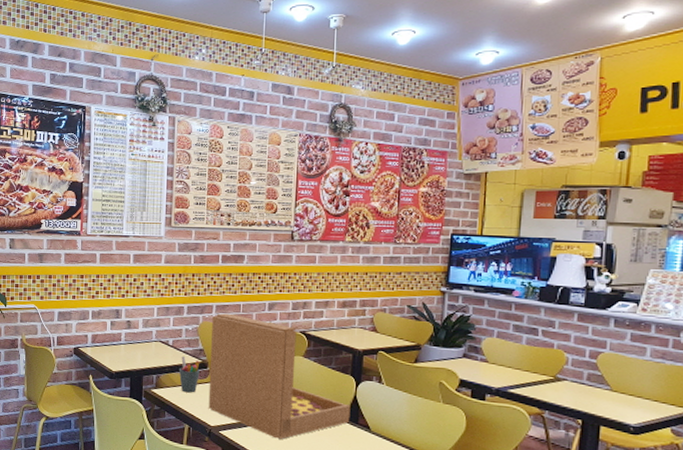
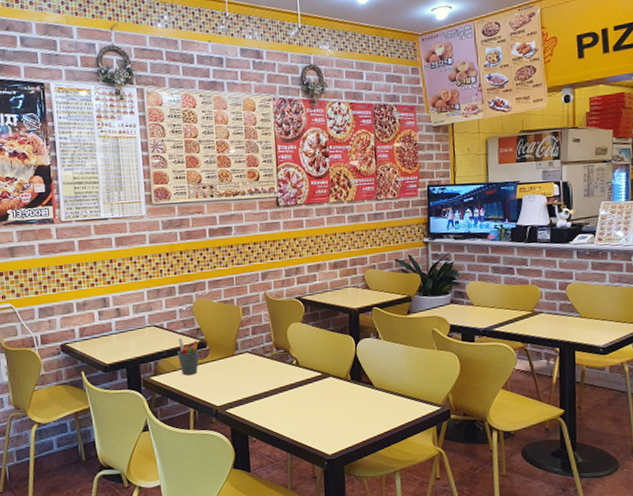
pizza box: present [208,313,351,439] -> none [206,288,353,409]

